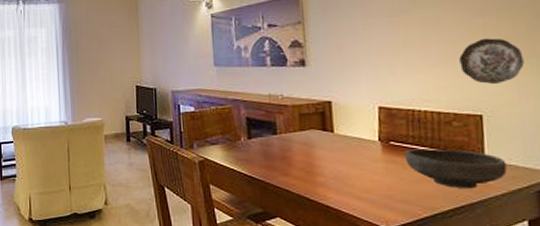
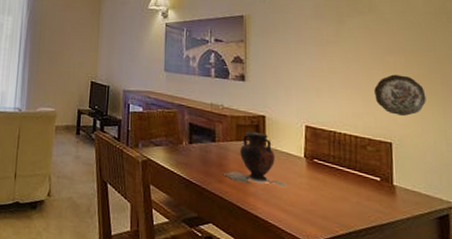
vase: none [287,119,362,175] -> present [223,131,288,188]
bowl: present [404,149,507,188] -> none [326,168,412,210]

